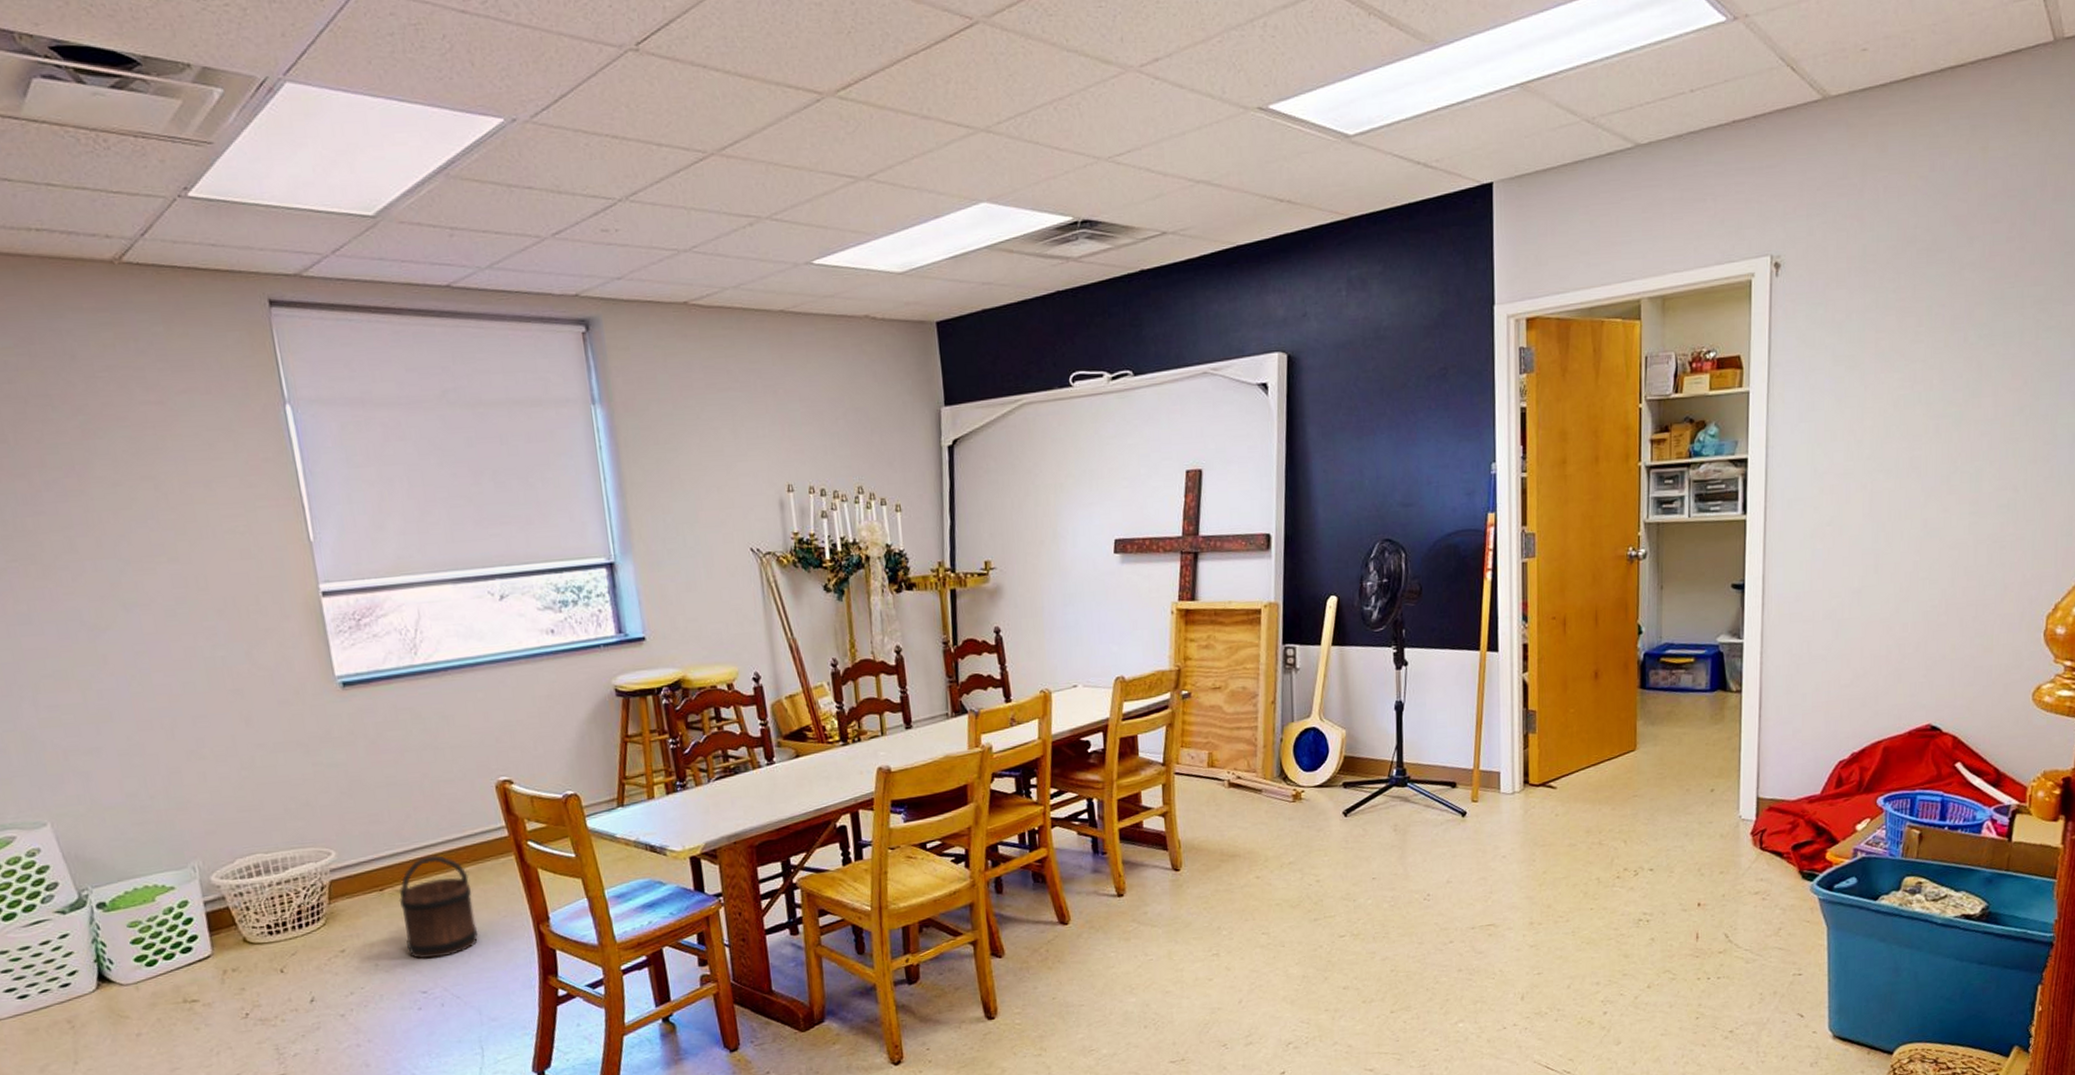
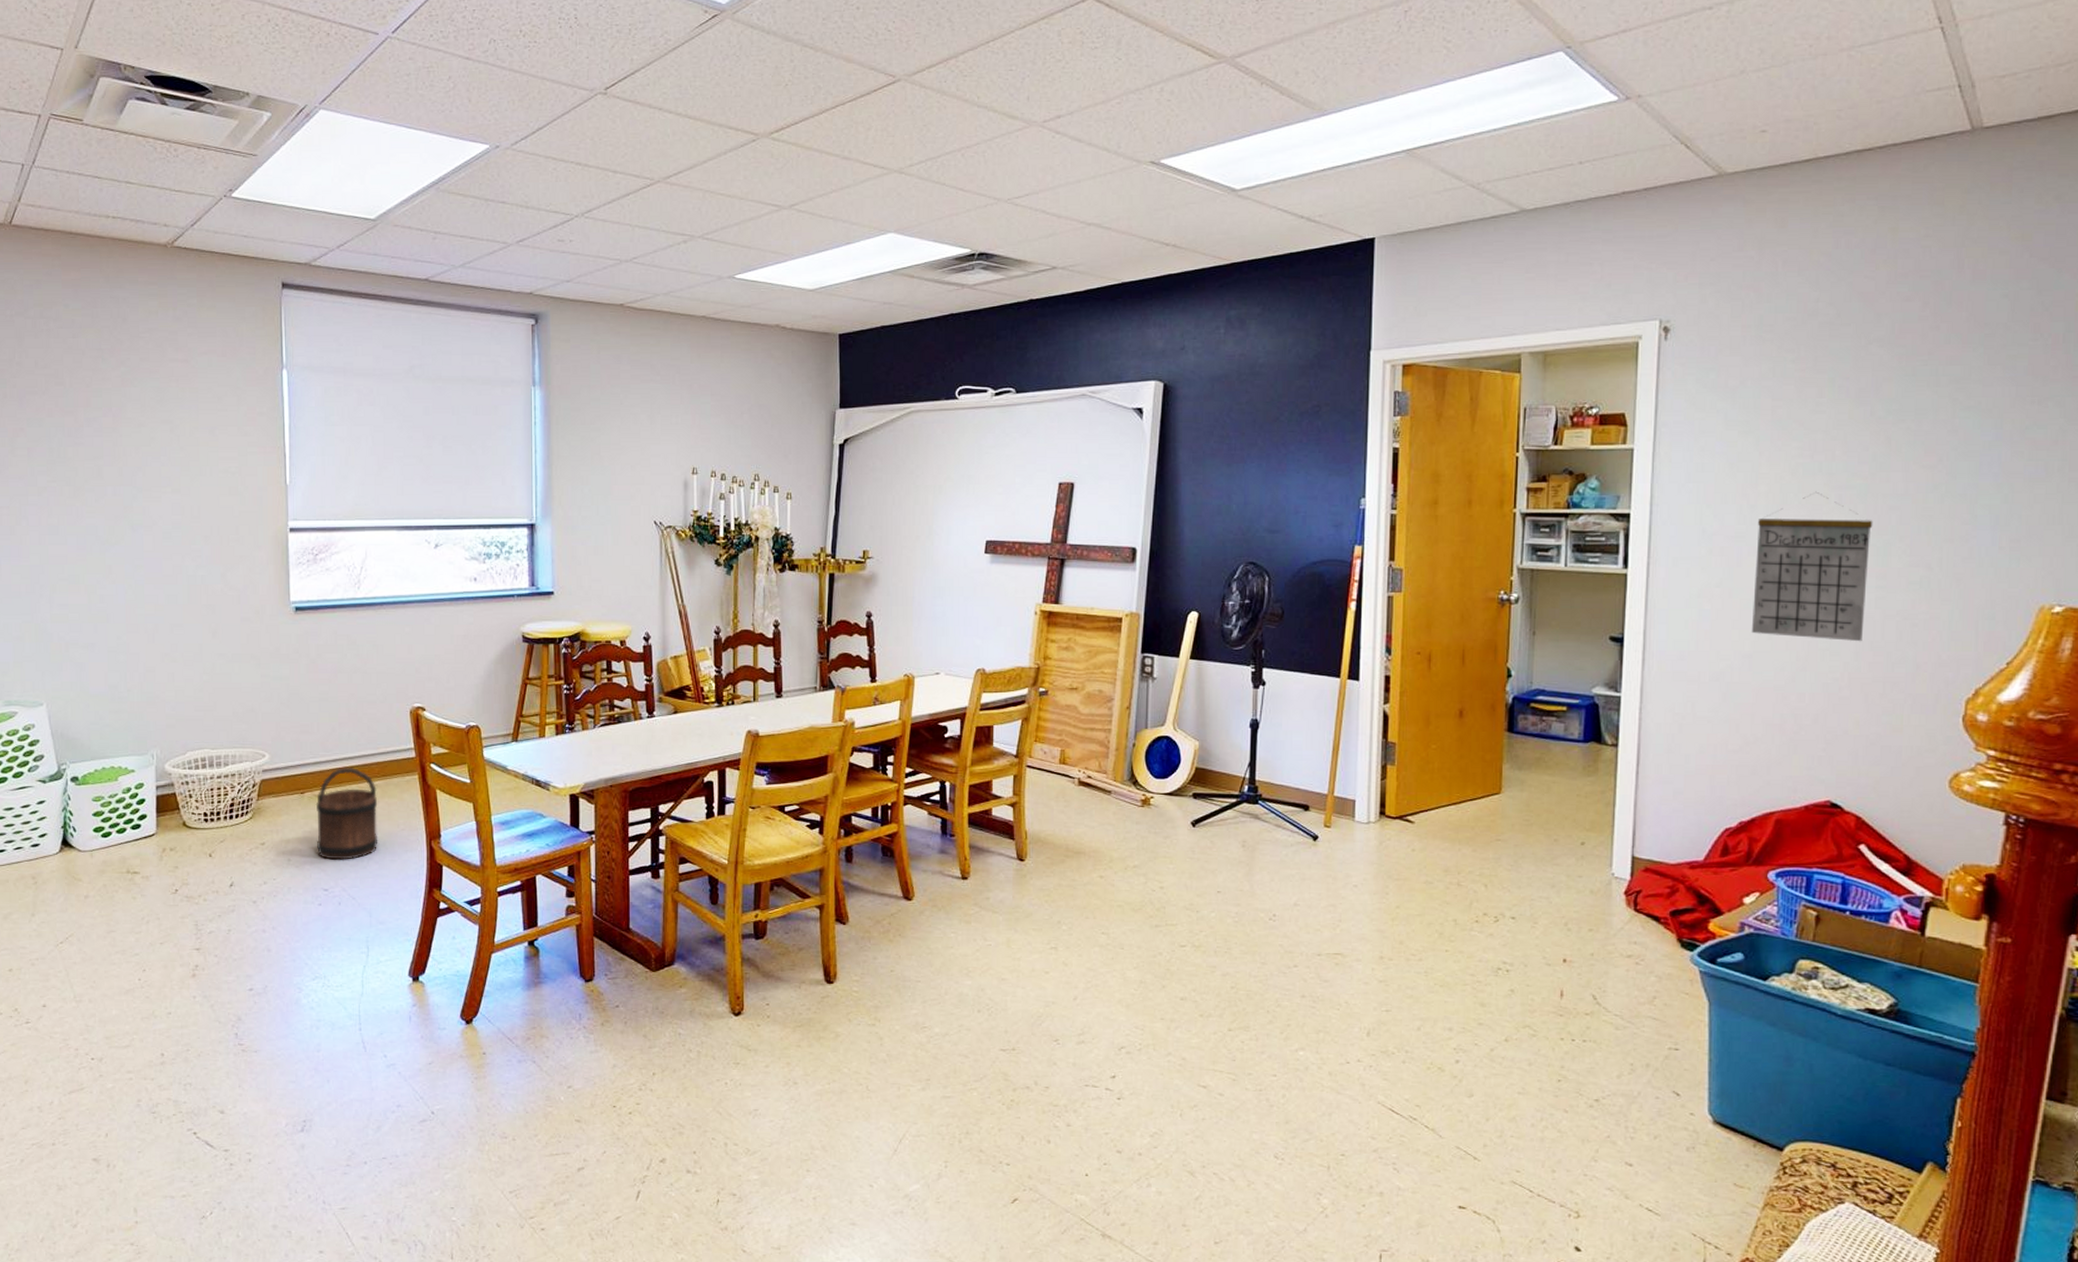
calendar: none [1860,422,1967,569] -> present [1752,491,1873,642]

